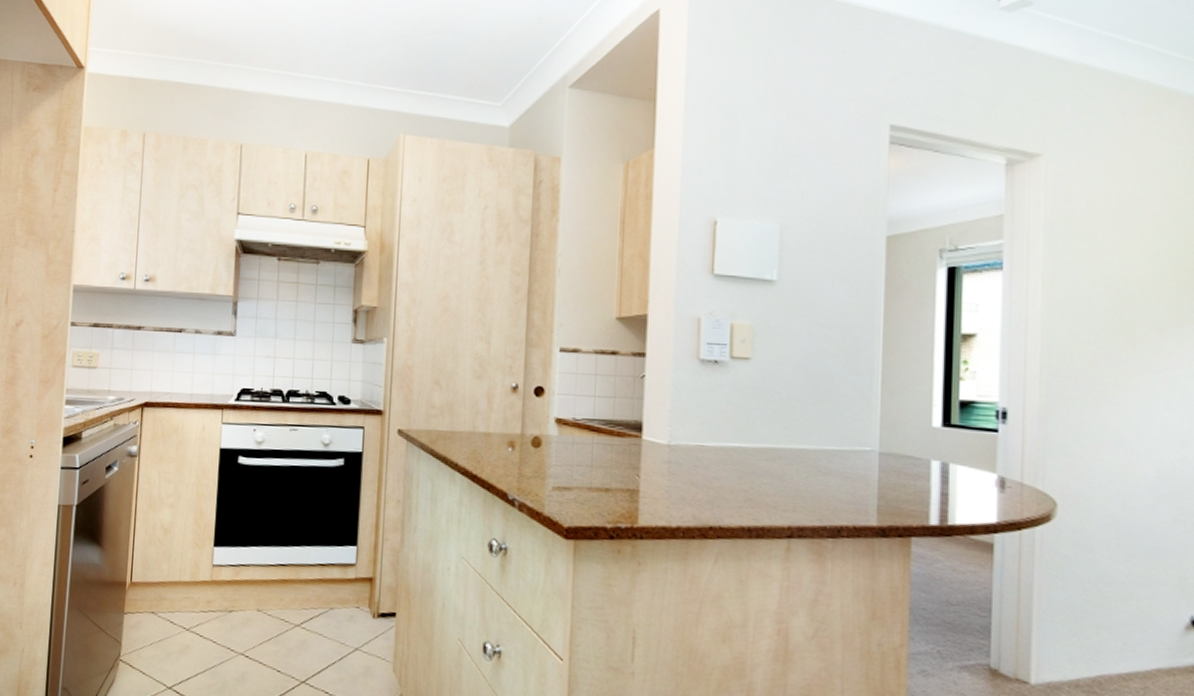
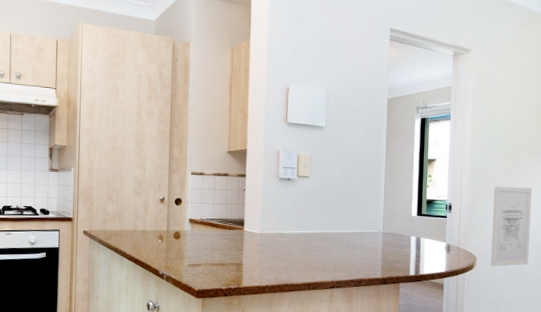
wall art: none [1086,382,1166,521] -> present [491,187,532,267]

